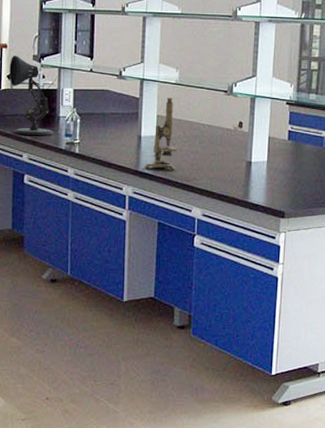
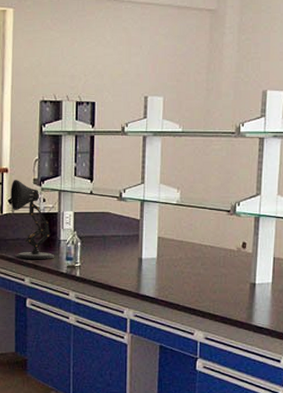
microscope: present [144,98,177,170] -> none [145,219,178,293]

